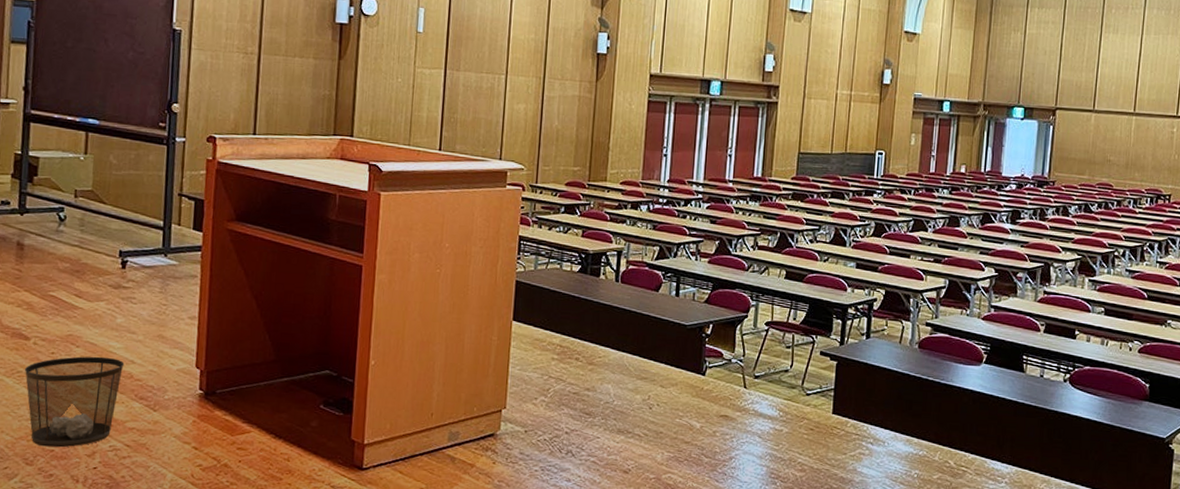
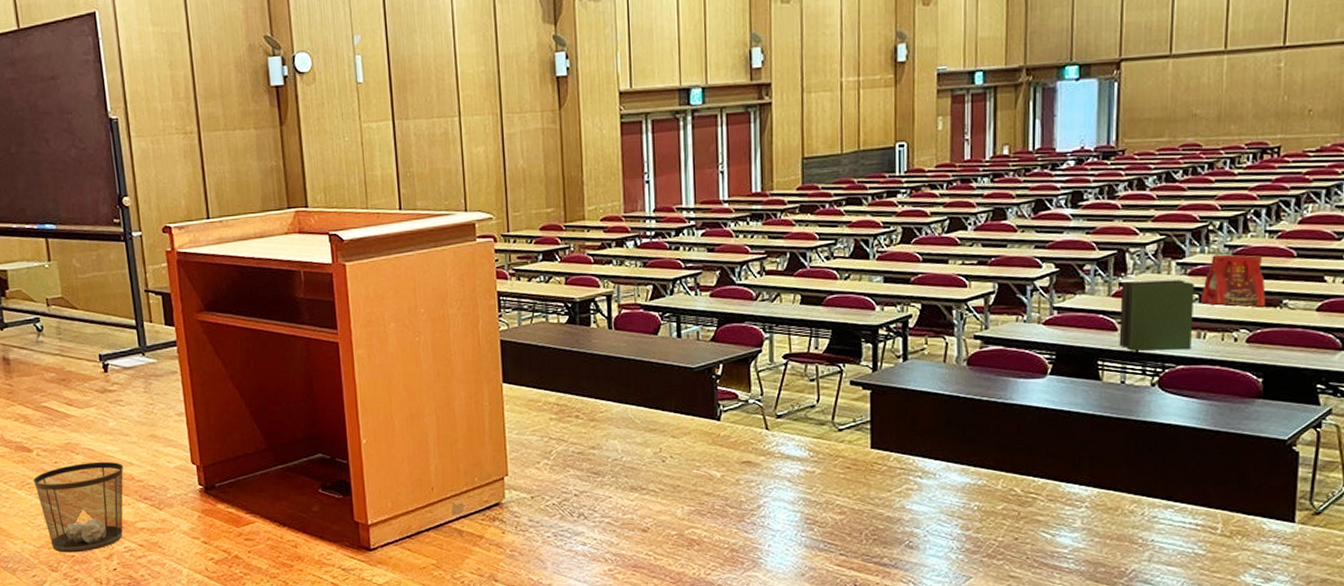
binder: none [1041,291,1102,354] -> present [1119,279,1195,351]
shopping bag: none [1105,276,1155,324] -> present [1201,254,1266,307]

